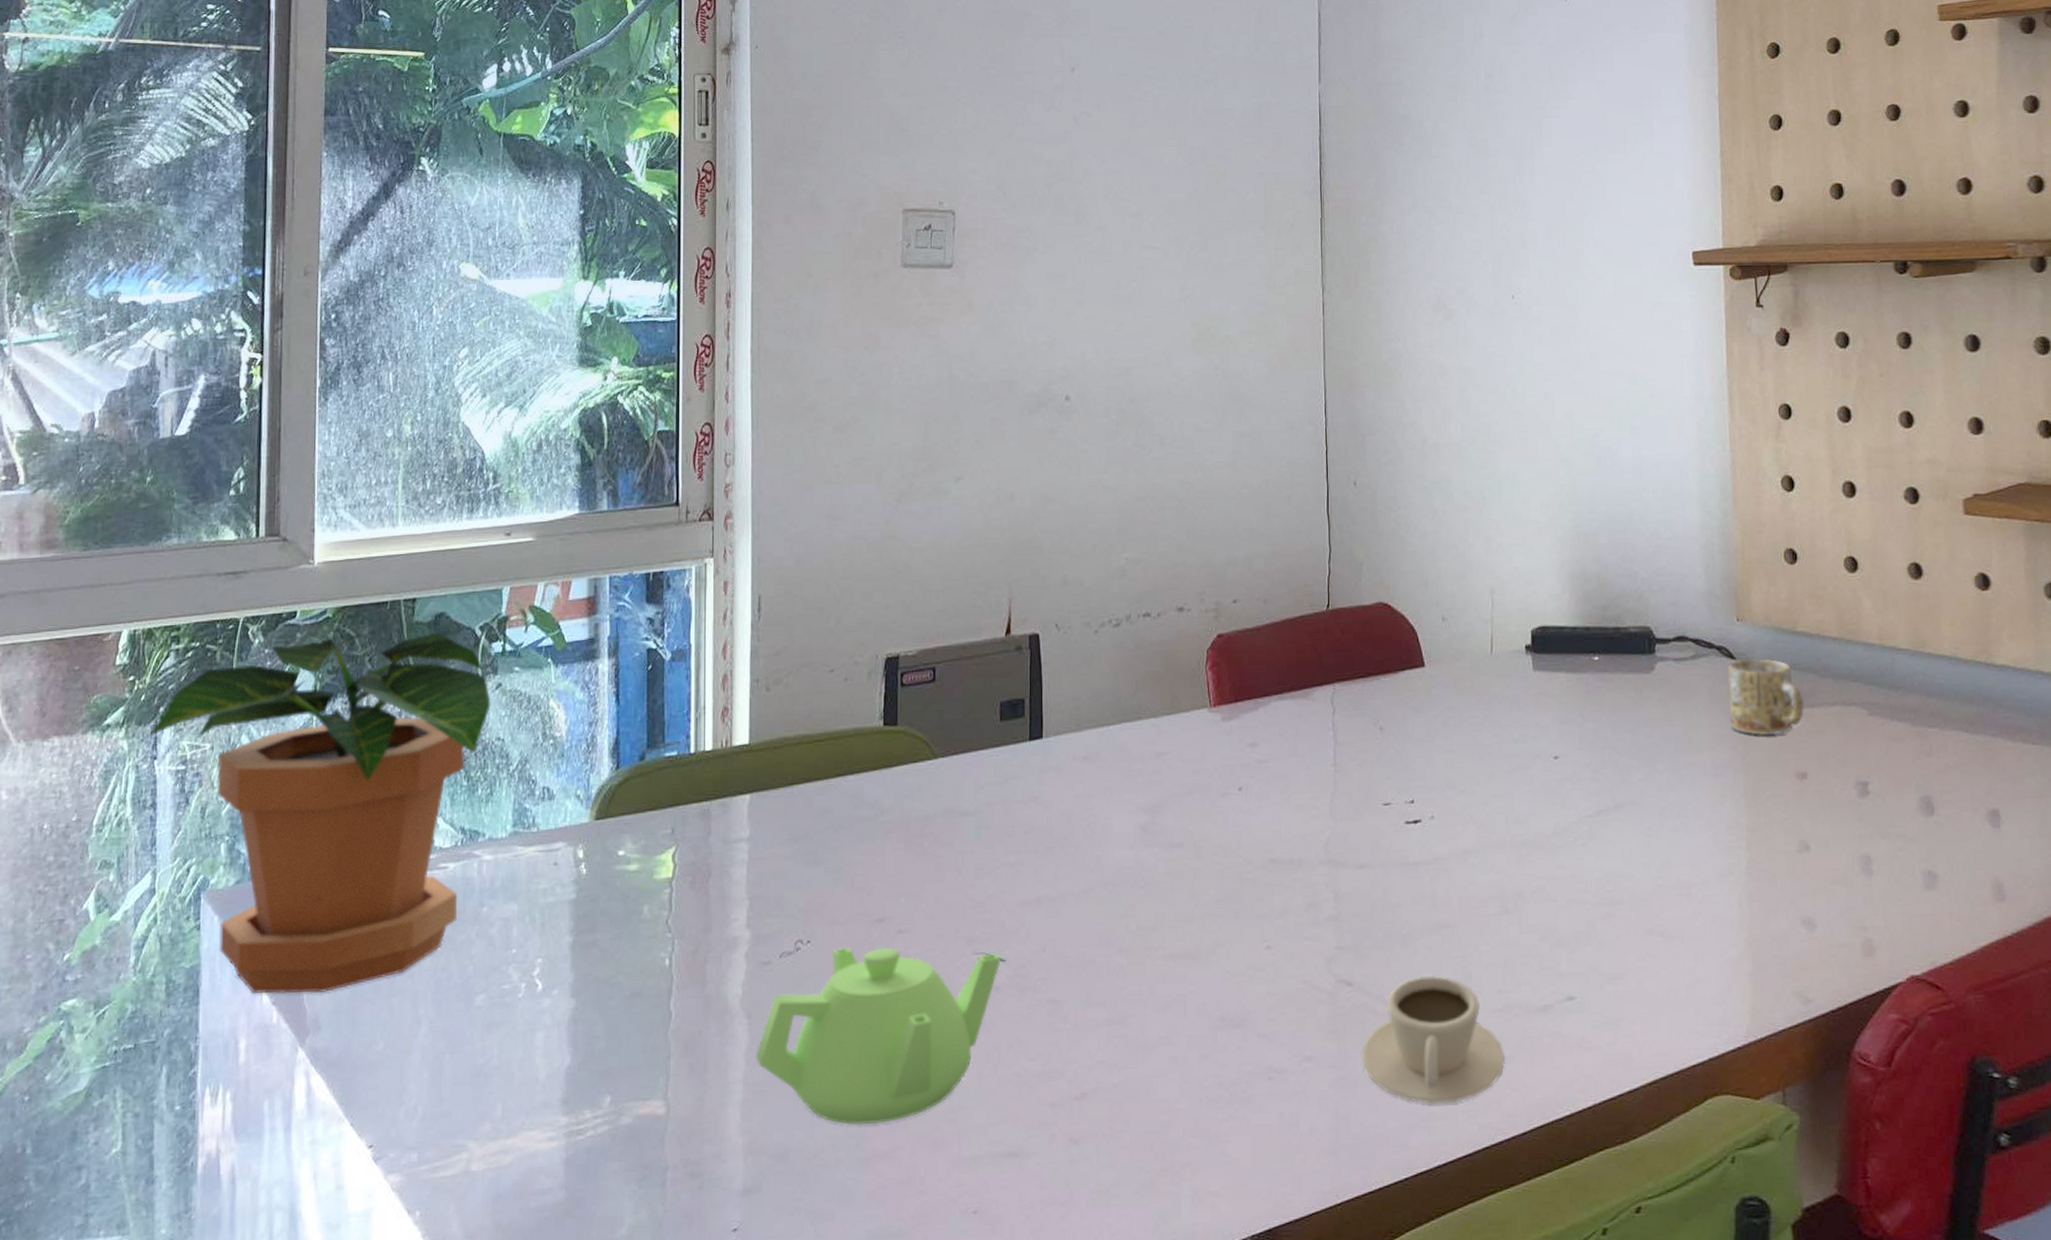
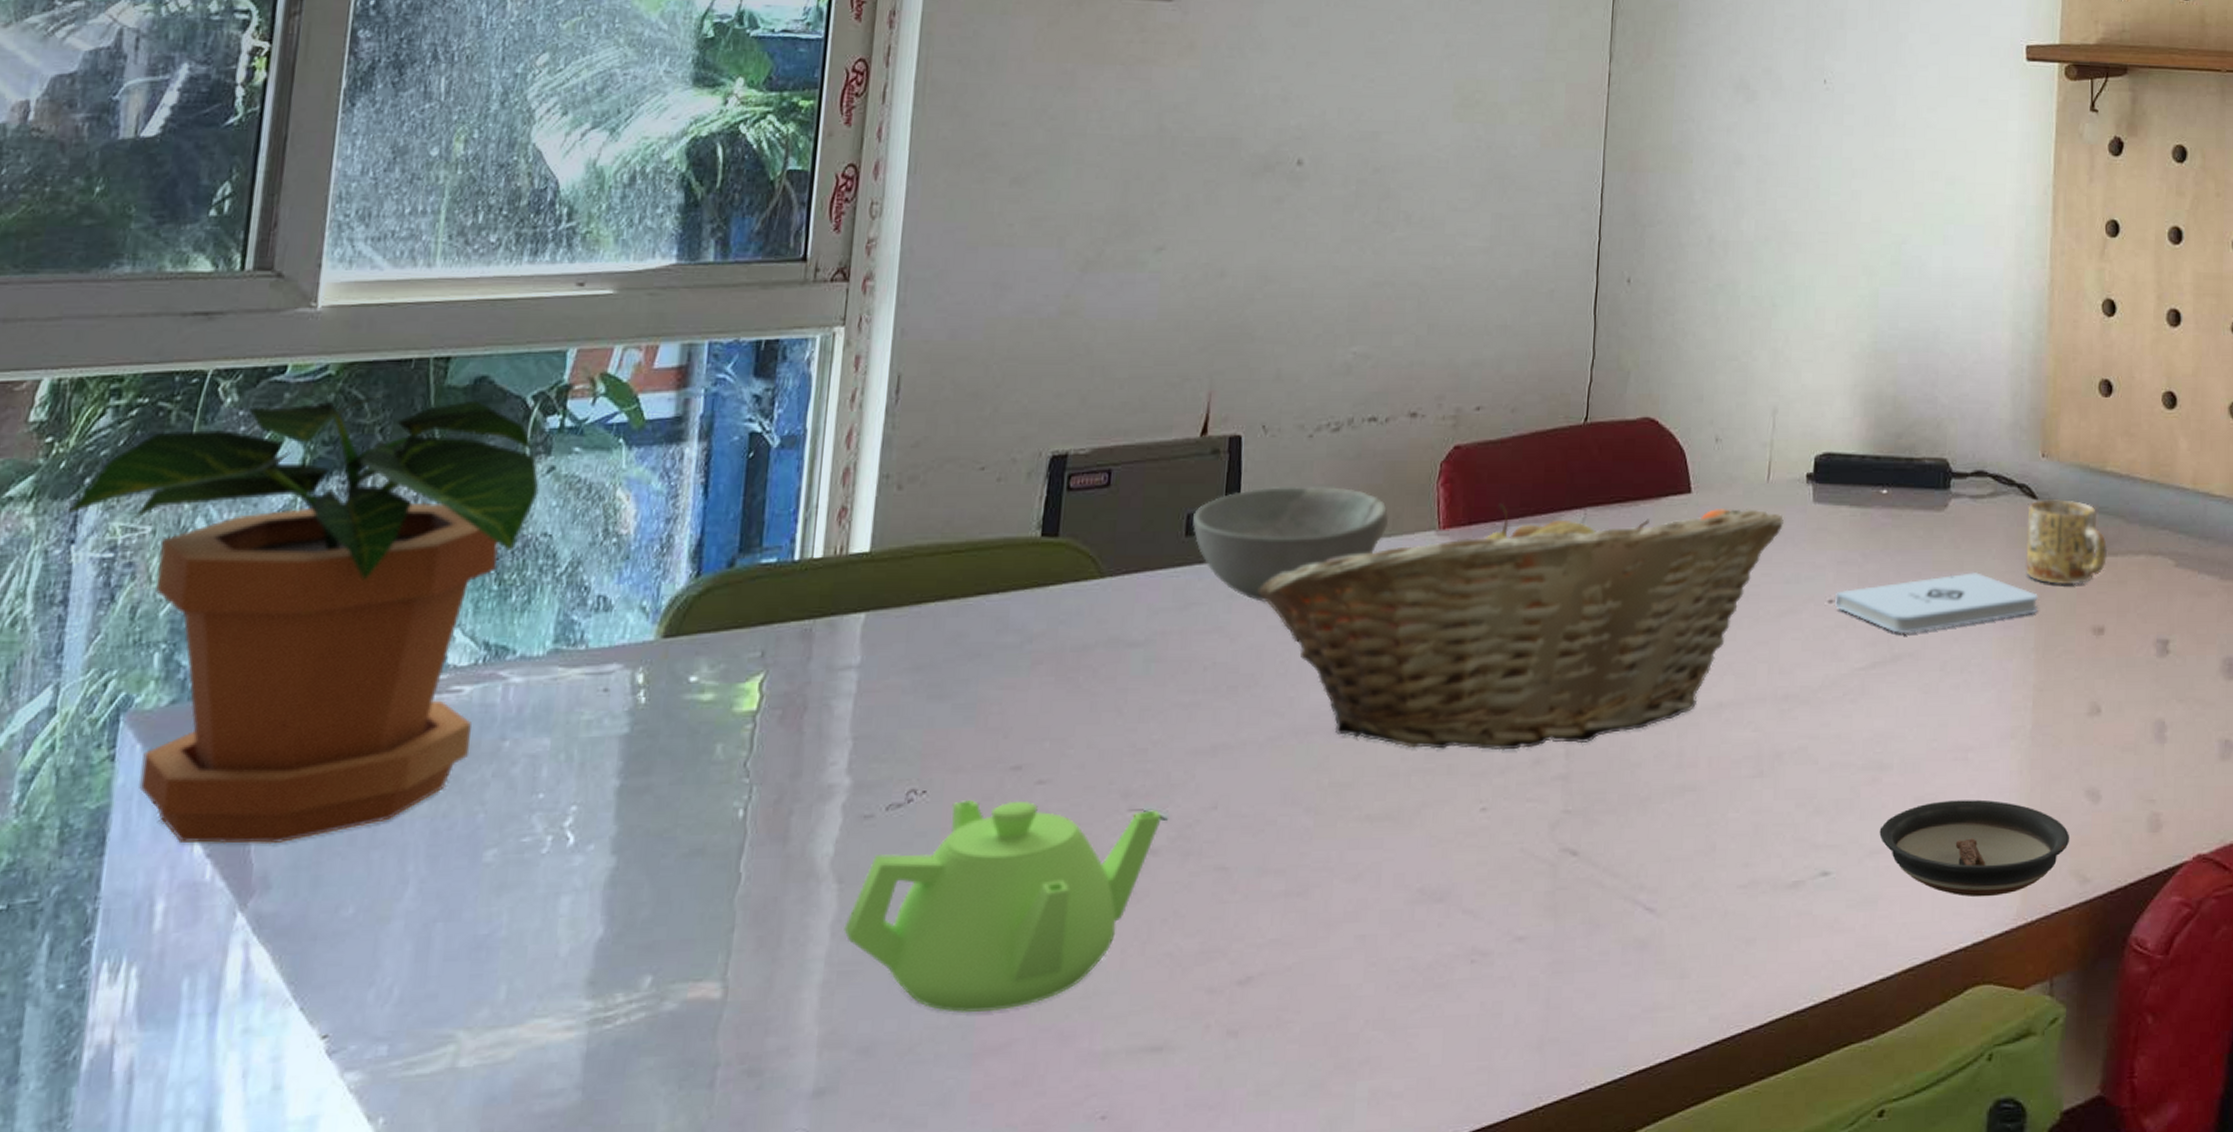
bowl: none [1005,674,1168,776] -> present [1193,487,1389,603]
fruit basket: none [1064,678,1508,897] -> present [1259,502,1784,751]
cup: present [1361,975,1506,1104] -> none [1580,845,1747,993]
notepad: none [1560,727,1745,785] -> present [1835,572,2039,634]
saucer: none [1616,930,1790,1017] -> present [1879,799,2069,897]

